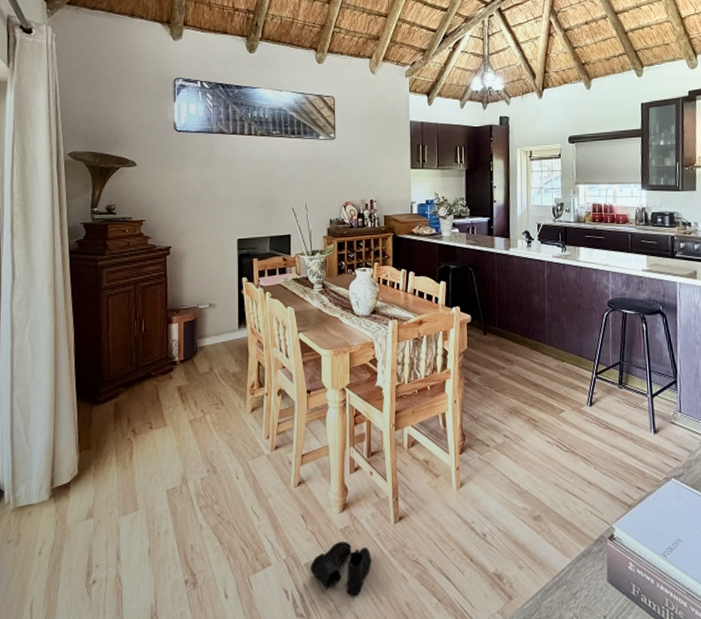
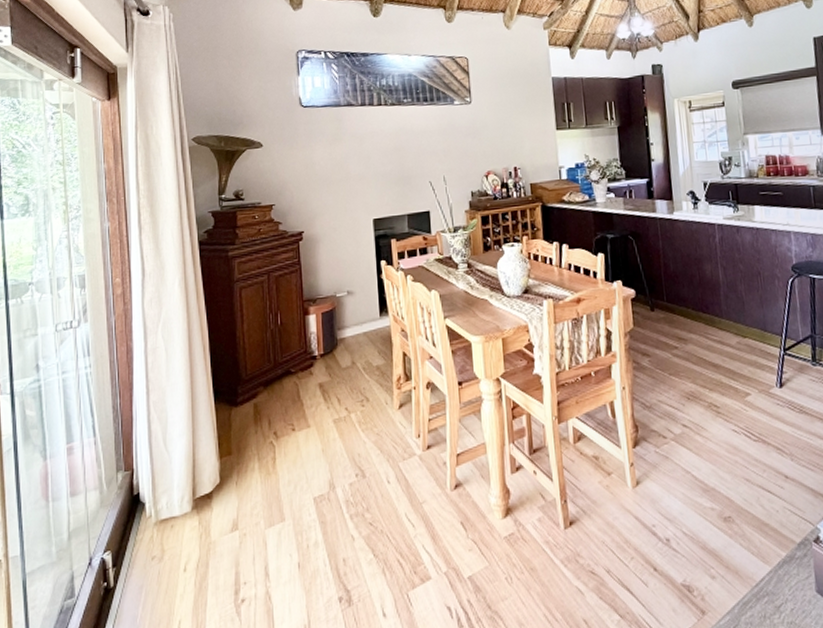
boots: present [310,541,372,596] -> none [473,550,542,613]

